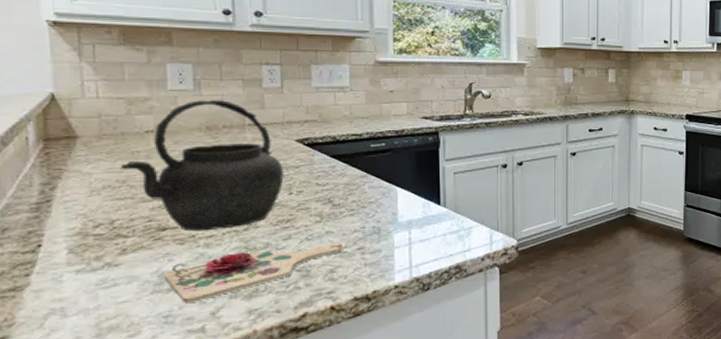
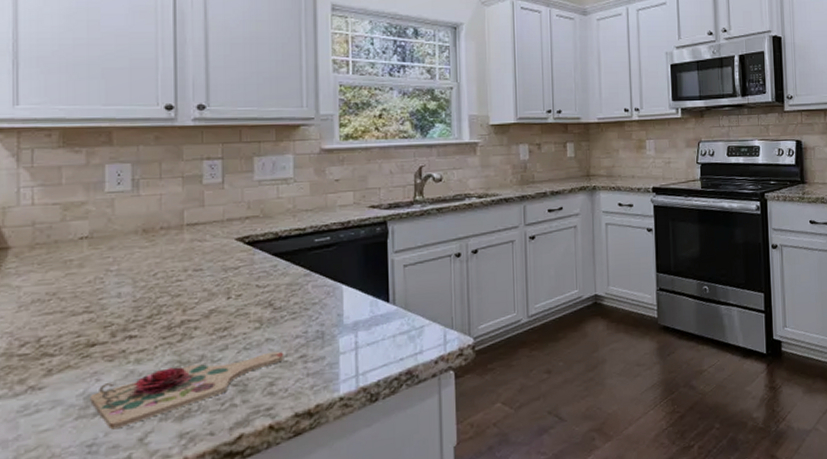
kettle: present [120,100,284,231] -> none [51,200,222,346]

